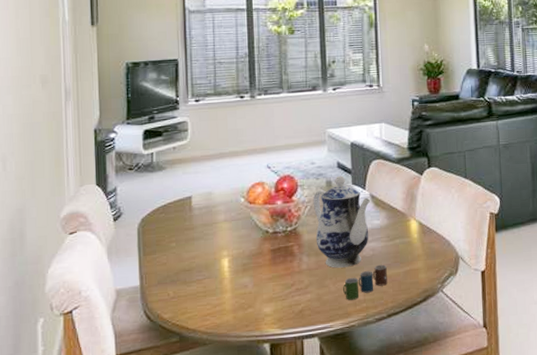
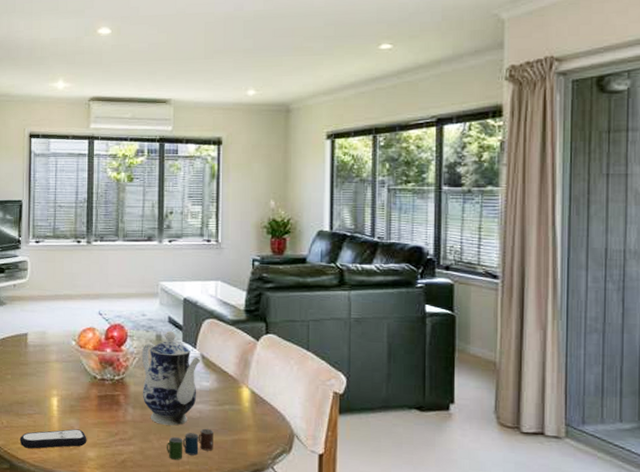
remote control: none [189,287,262,317] -> present [19,429,87,449]

